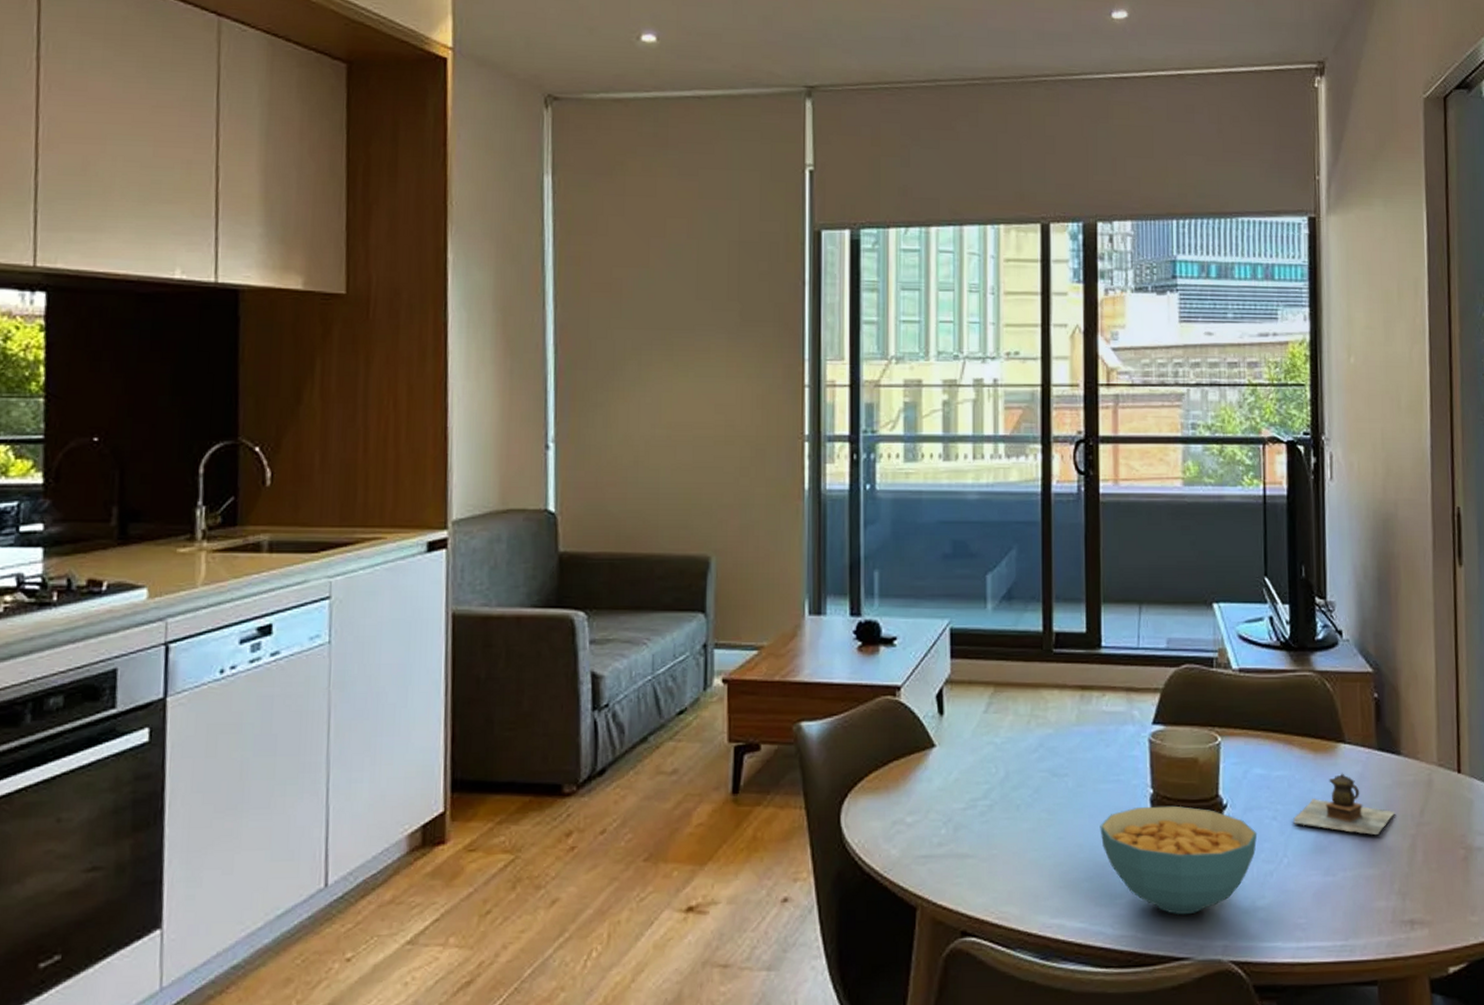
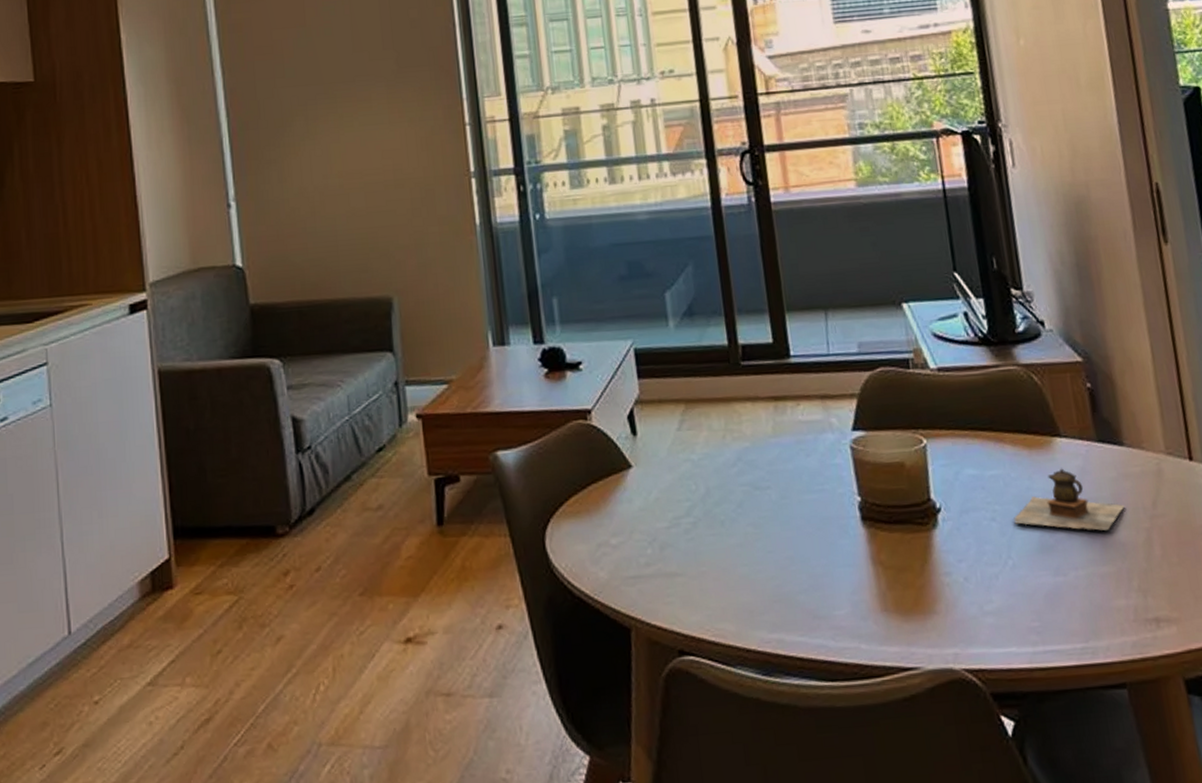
cereal bowl: present [1100,805,1258,915] -> none [809,512,977,624]

